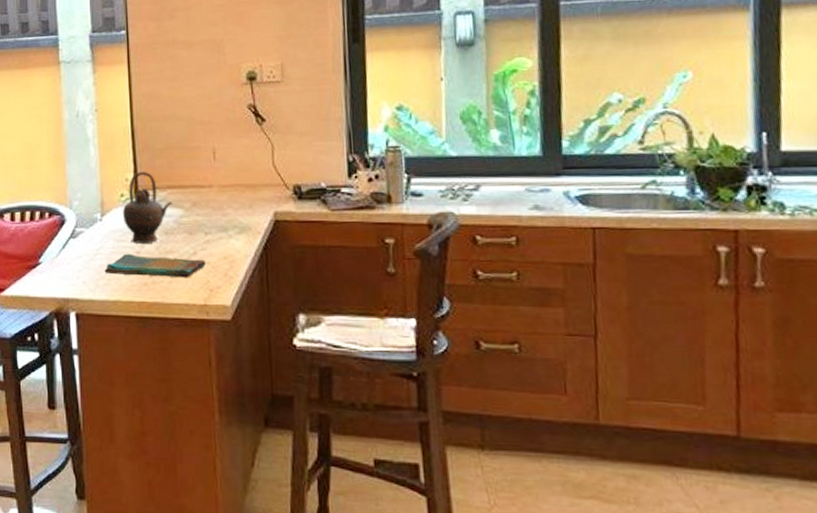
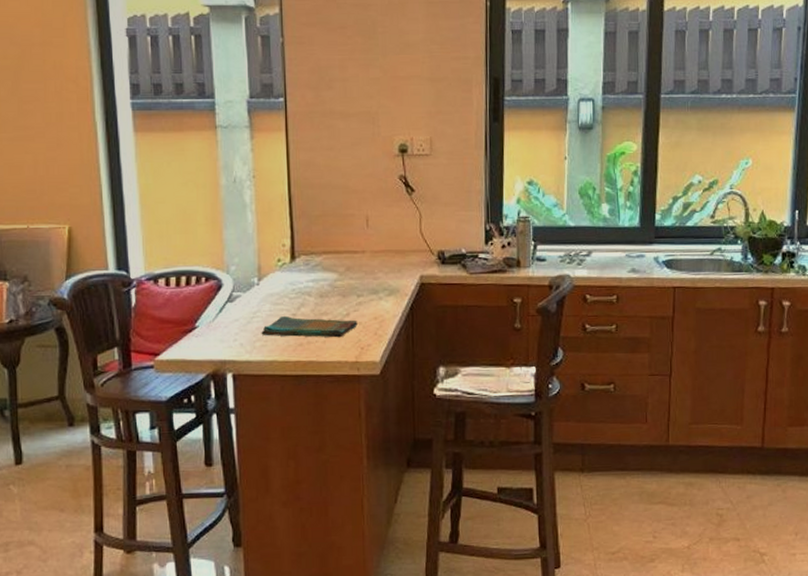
teapot: present [122,172,173,243] -> none [279,238,328,306]

